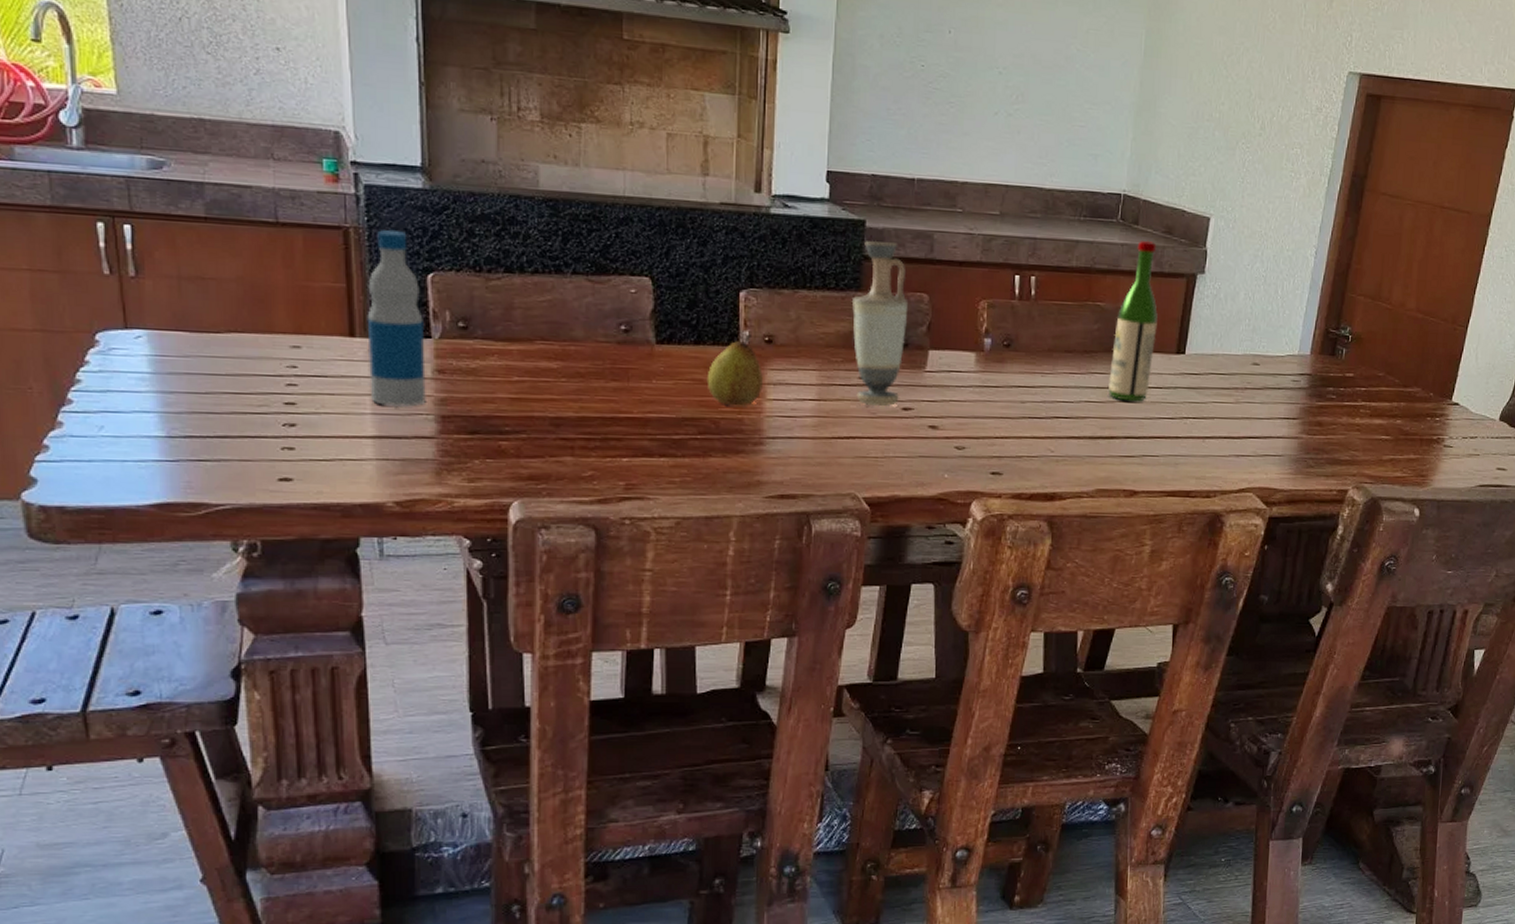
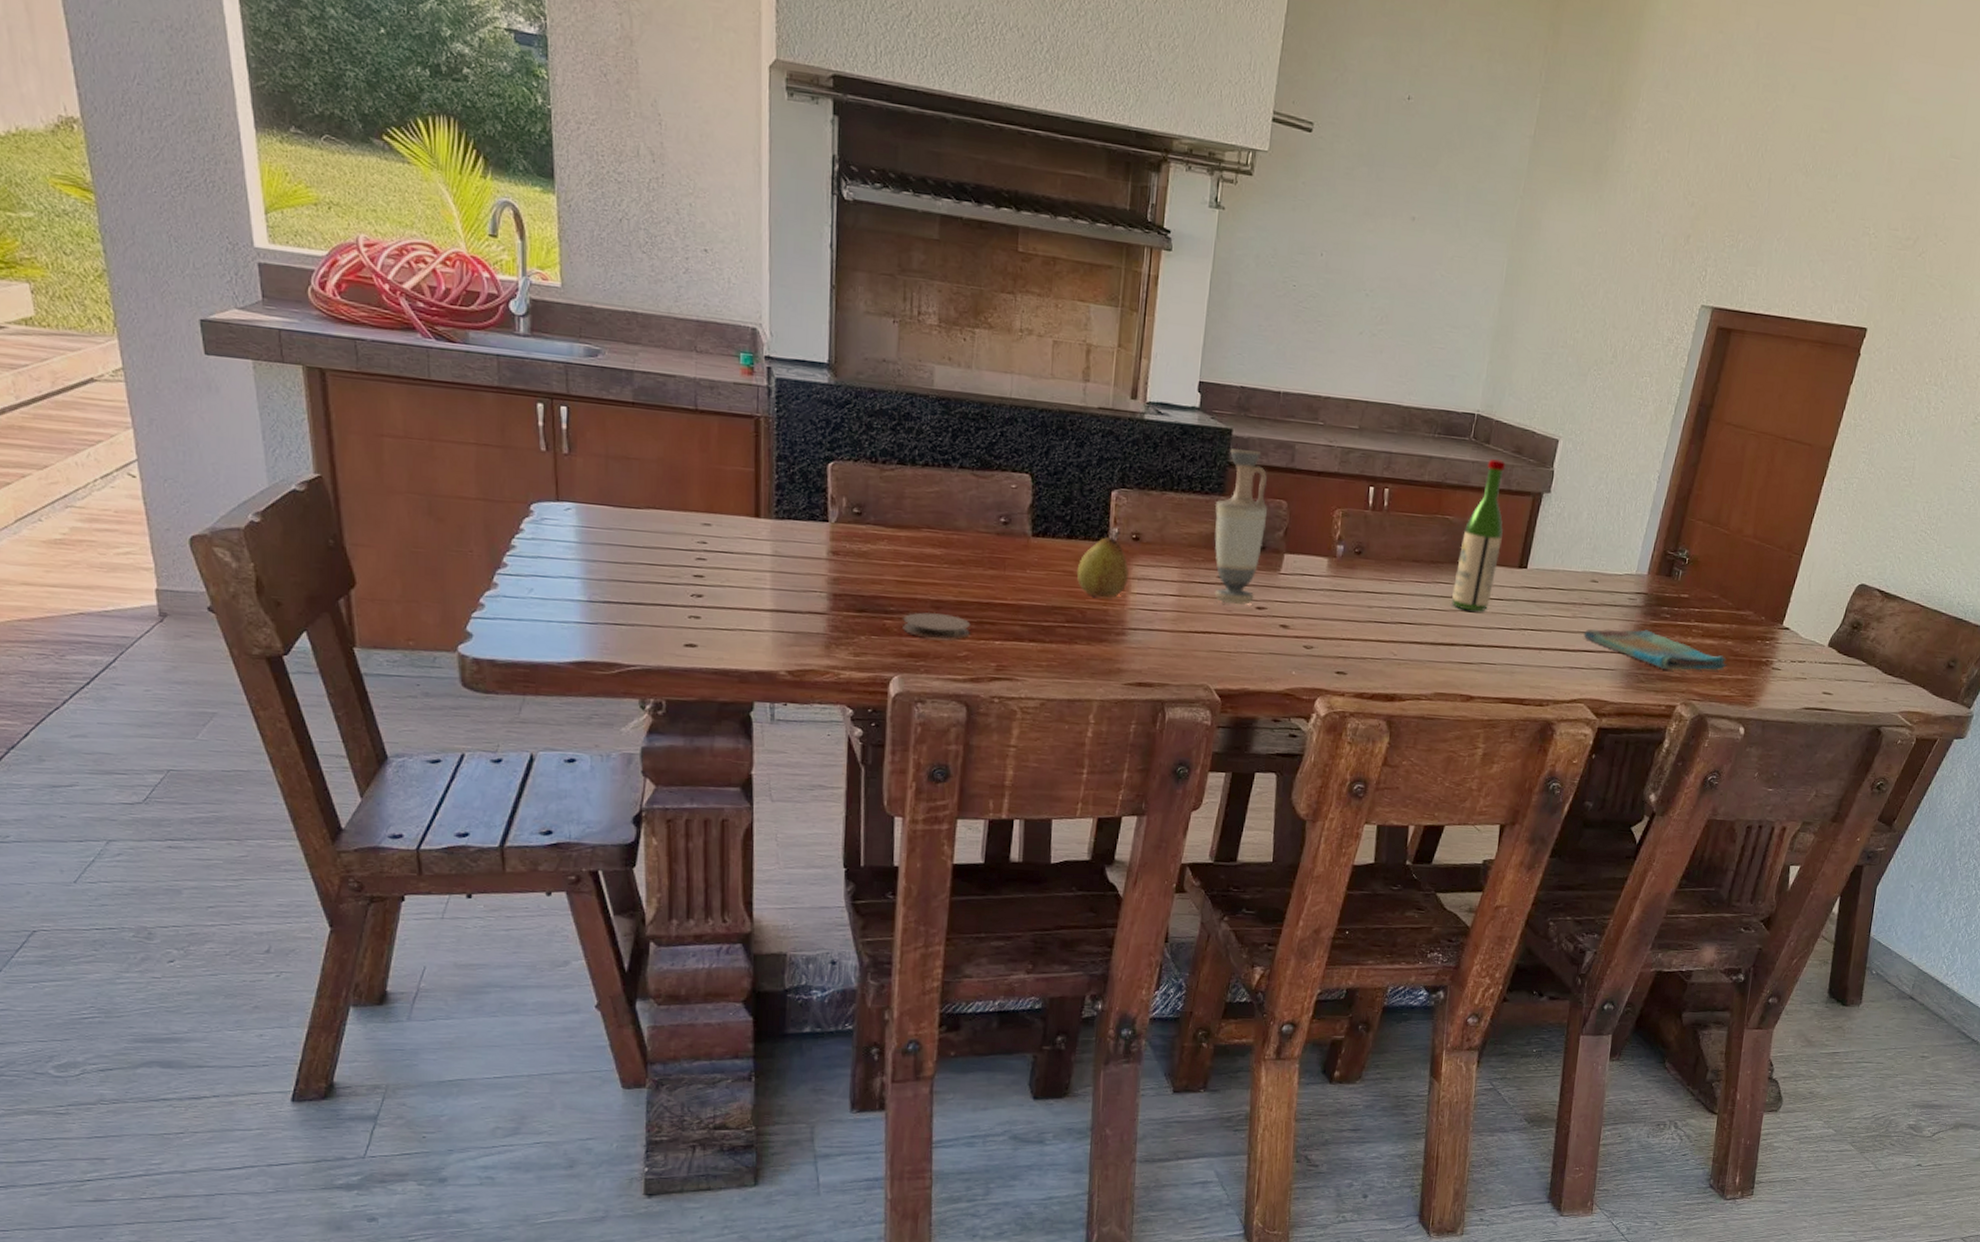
bottle: present [367,229,426,407] -> none [770,420,823,584]
coaster: none [520,430,595,459] -> present [903,612,971,640]
dish towel: none [1248,412,1398,453] -> present [1583,629,1727,671]

